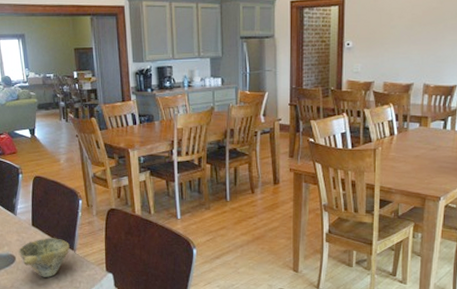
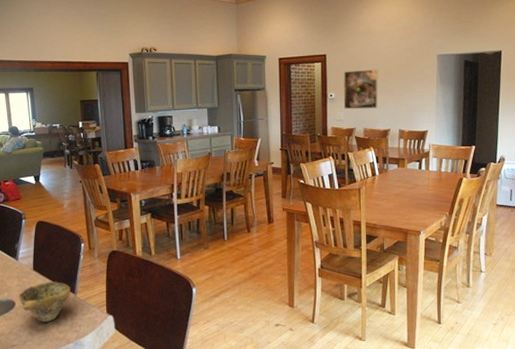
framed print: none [363,14,404,60] -> present [344,69,379,109]

